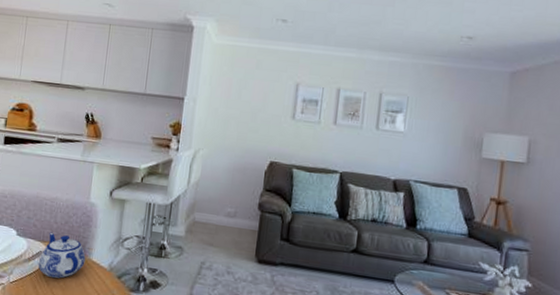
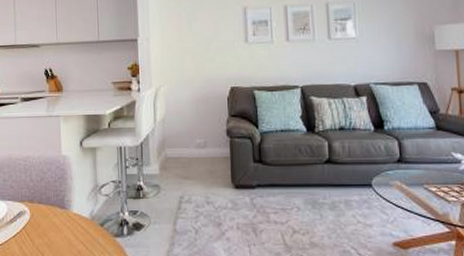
teapot: present [38,232,86,279] -> none [20,191,66,236]

